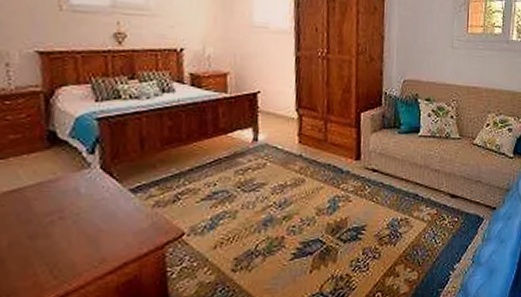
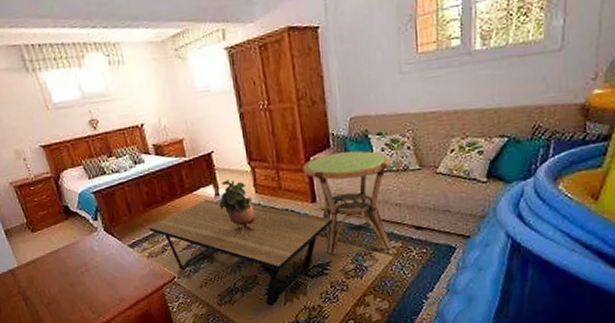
coffee table: none [163,144,374,275] -> present [149,199,332,307]
potted plant: none [255,124,295,189] -> present [219,179,255,235]
side table: none [352,112,435,219] -> present [302,150,391,255]

